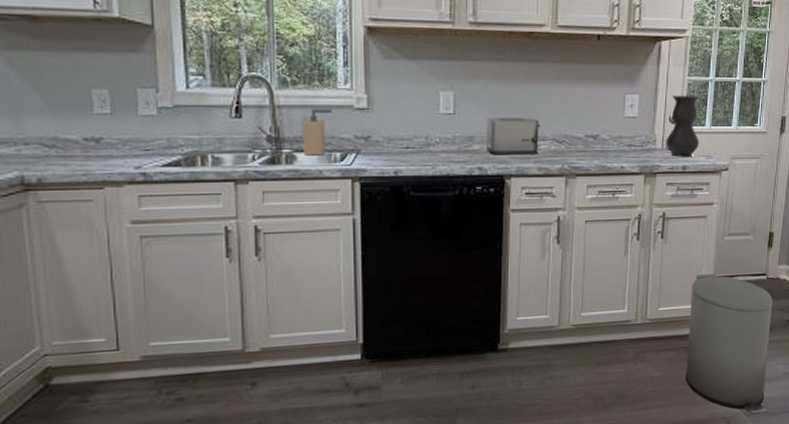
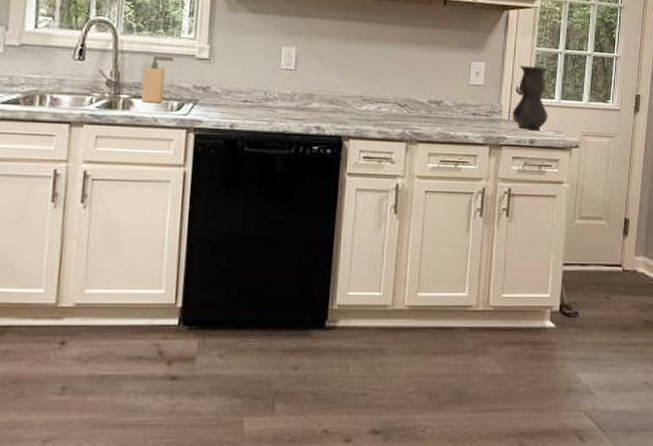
toaster: present [486,118,540,155] -> none [325,76,382,117]
pedal bin: present [686,274,773,415] -> none [532,260,630,430]

